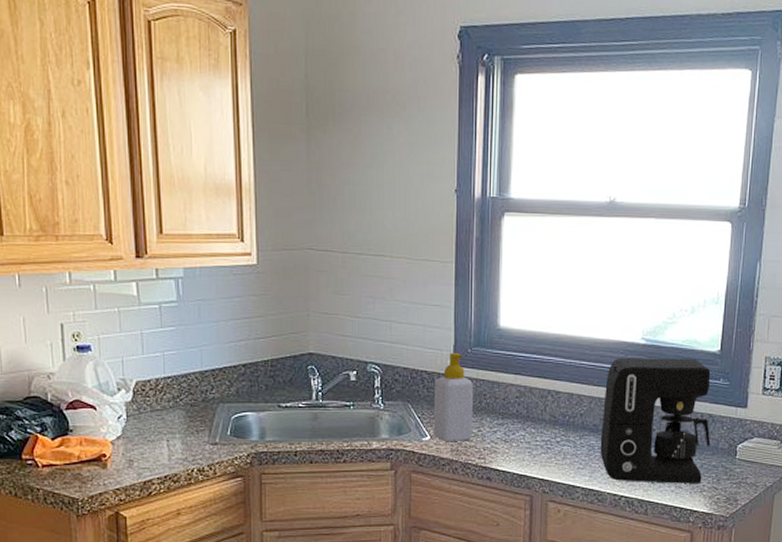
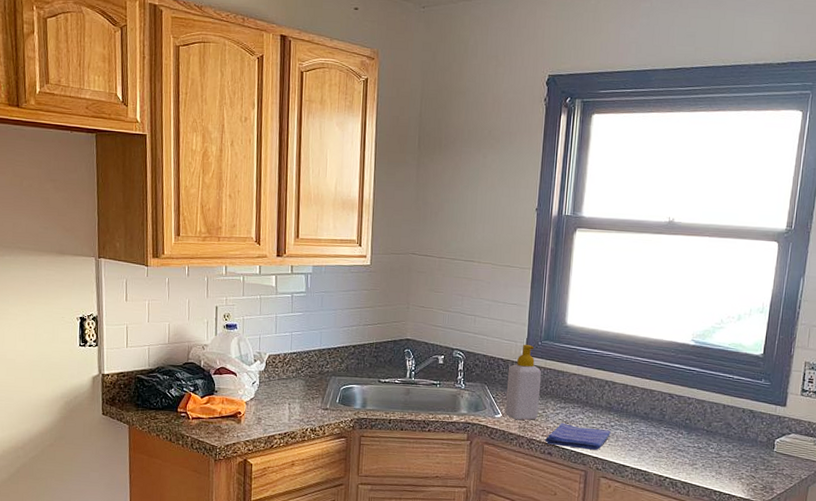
dish towel: none [481,441,557,471] -> present [544,422,611,450]
coffee maker: present [600,357,711,483] -> none [649,356,753,471]

